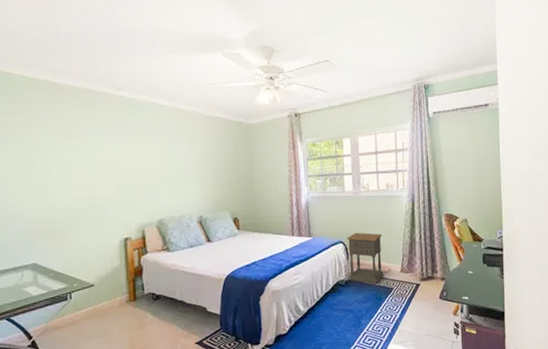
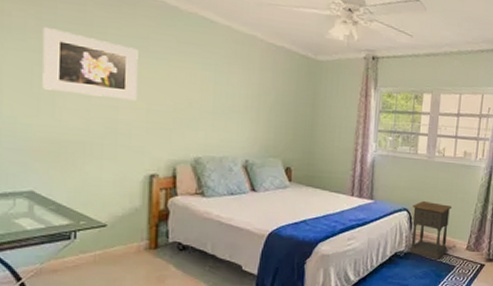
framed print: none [33,131,108,180] -> present [42,27,138,101]

